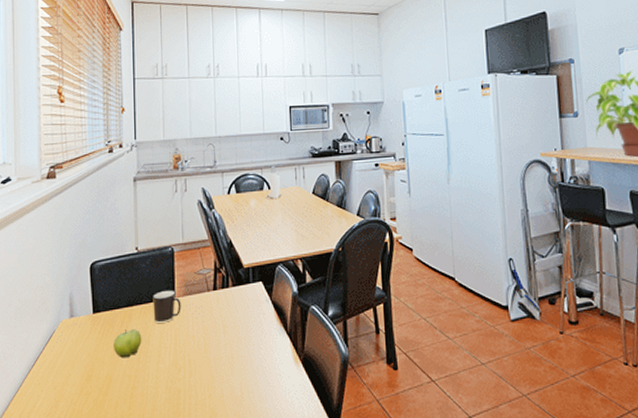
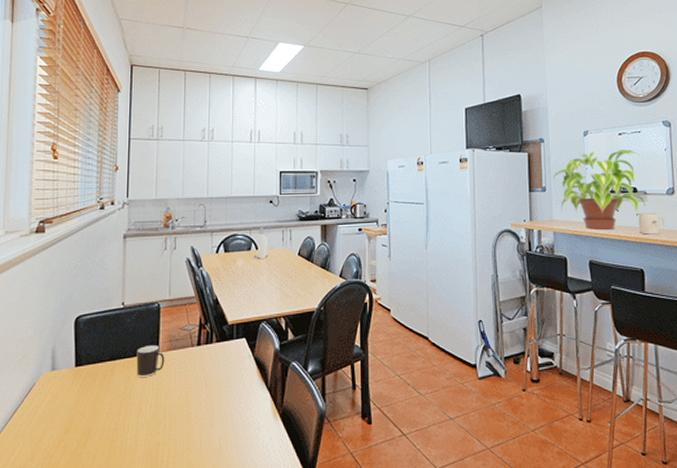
fruit: present [112,329,142,357] -> none [93,383,124,410]

